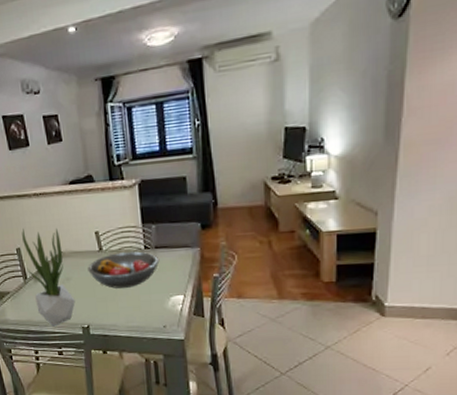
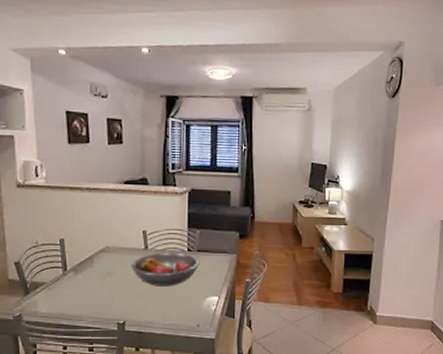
potted plant: present [22,228,75,327] -> none [68,220,114,321]

